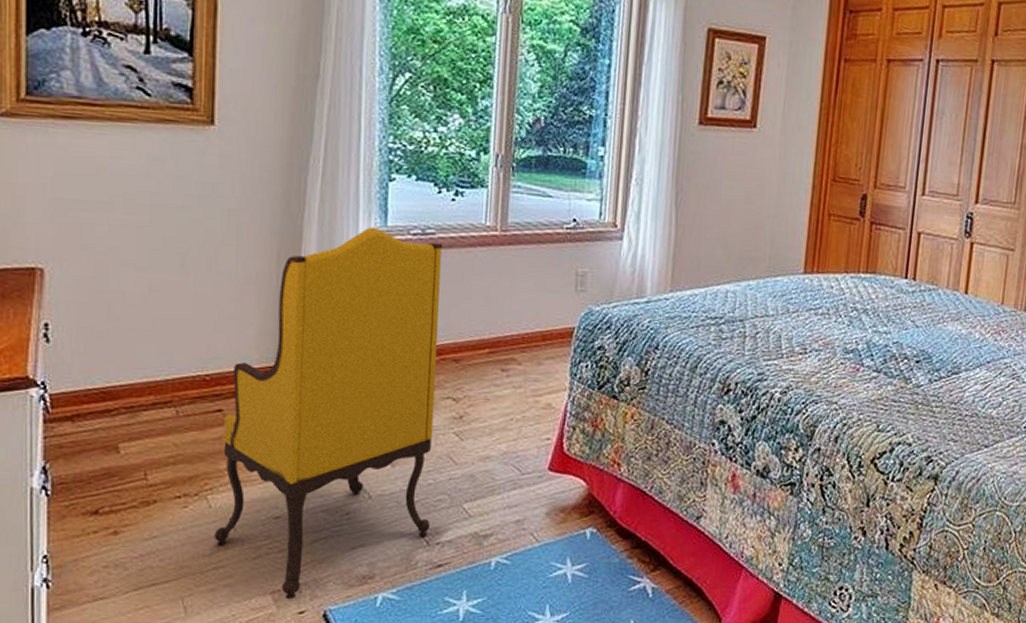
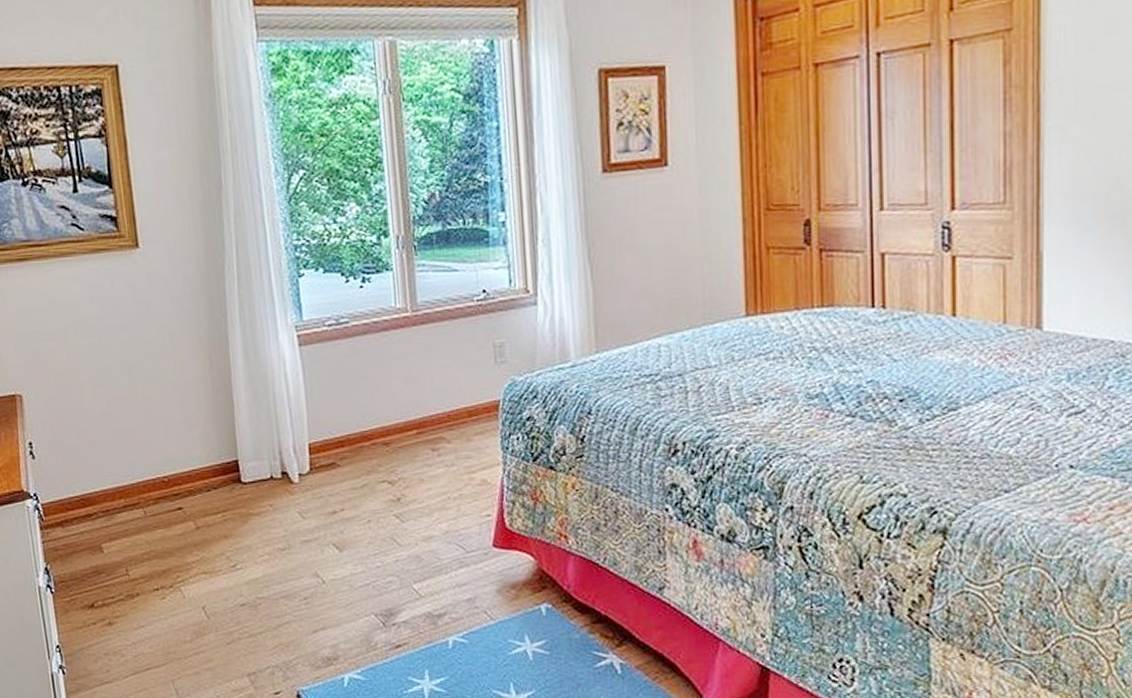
armchair: present [214,226,443,600] -> none [185,323,384,682]

